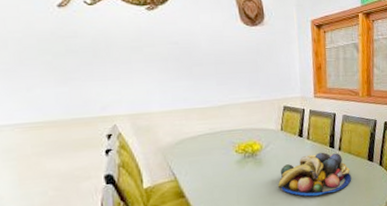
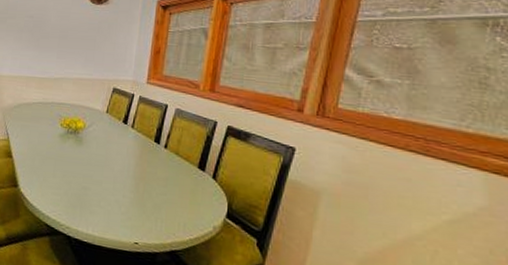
fruit bowl: present [278,152,352,197] -> none [93,144,175,195]

